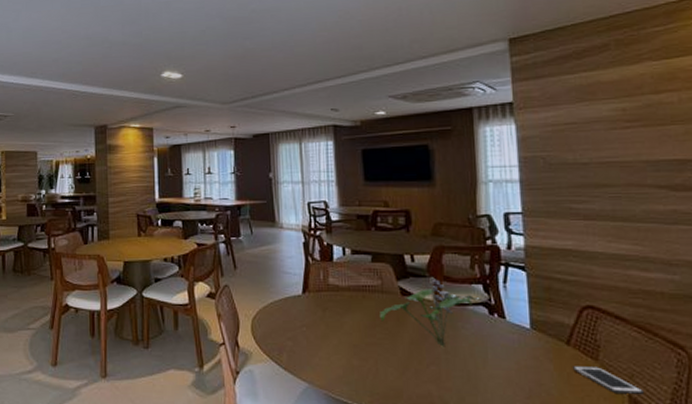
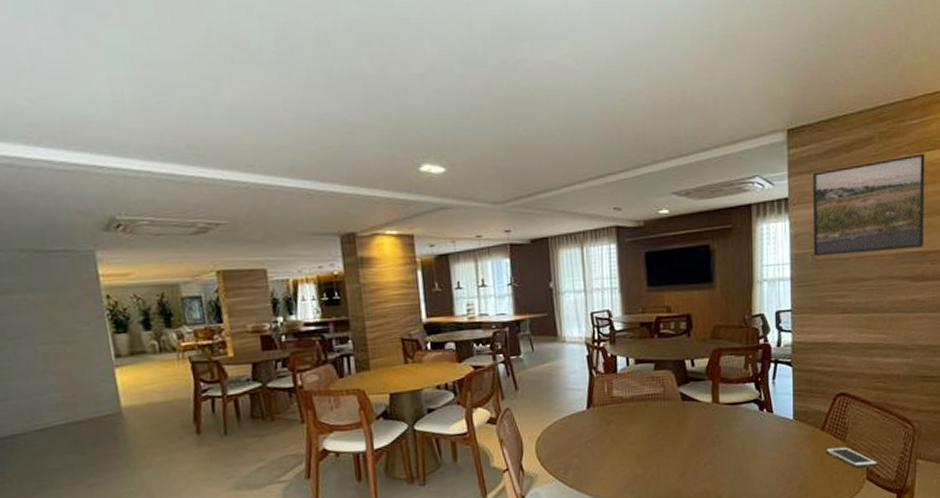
plant: present [378,277,485,347] -> none [661,380,756,446]
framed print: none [539,59,682,160] -> present [812,153,925,257]

